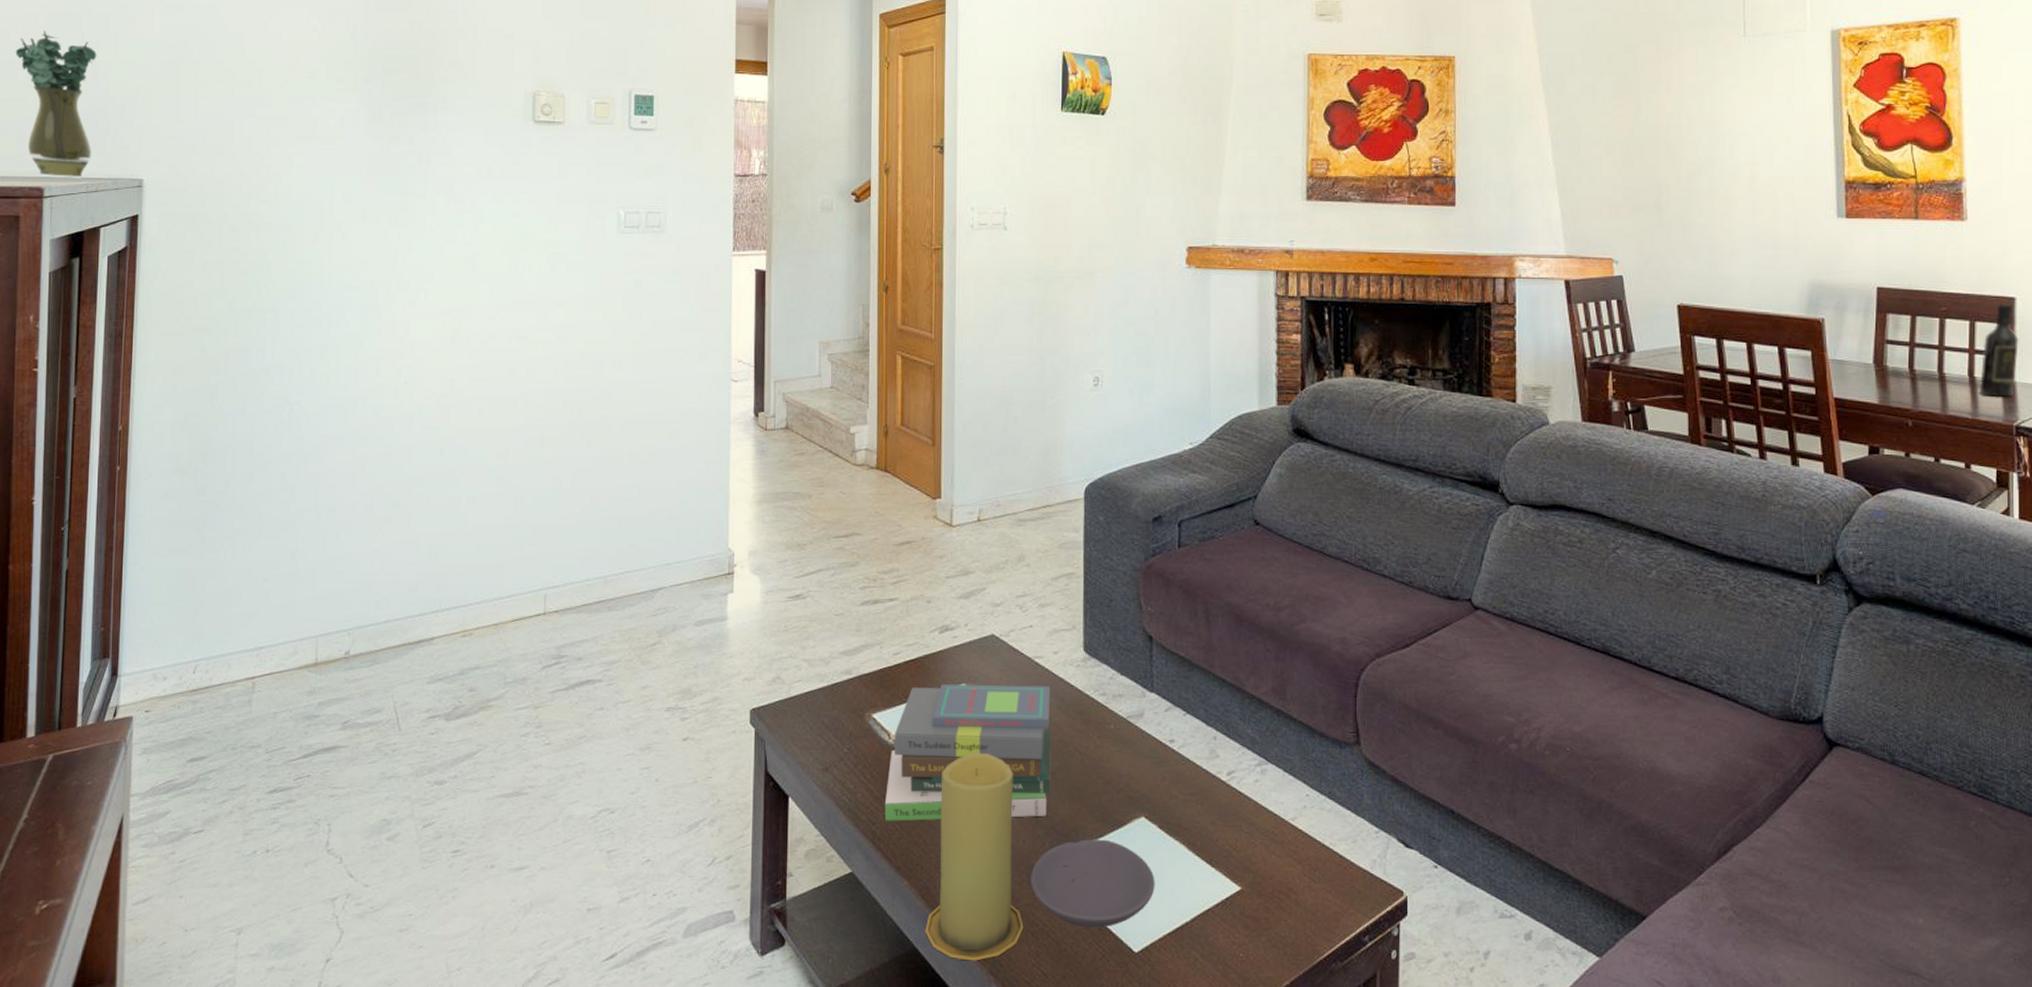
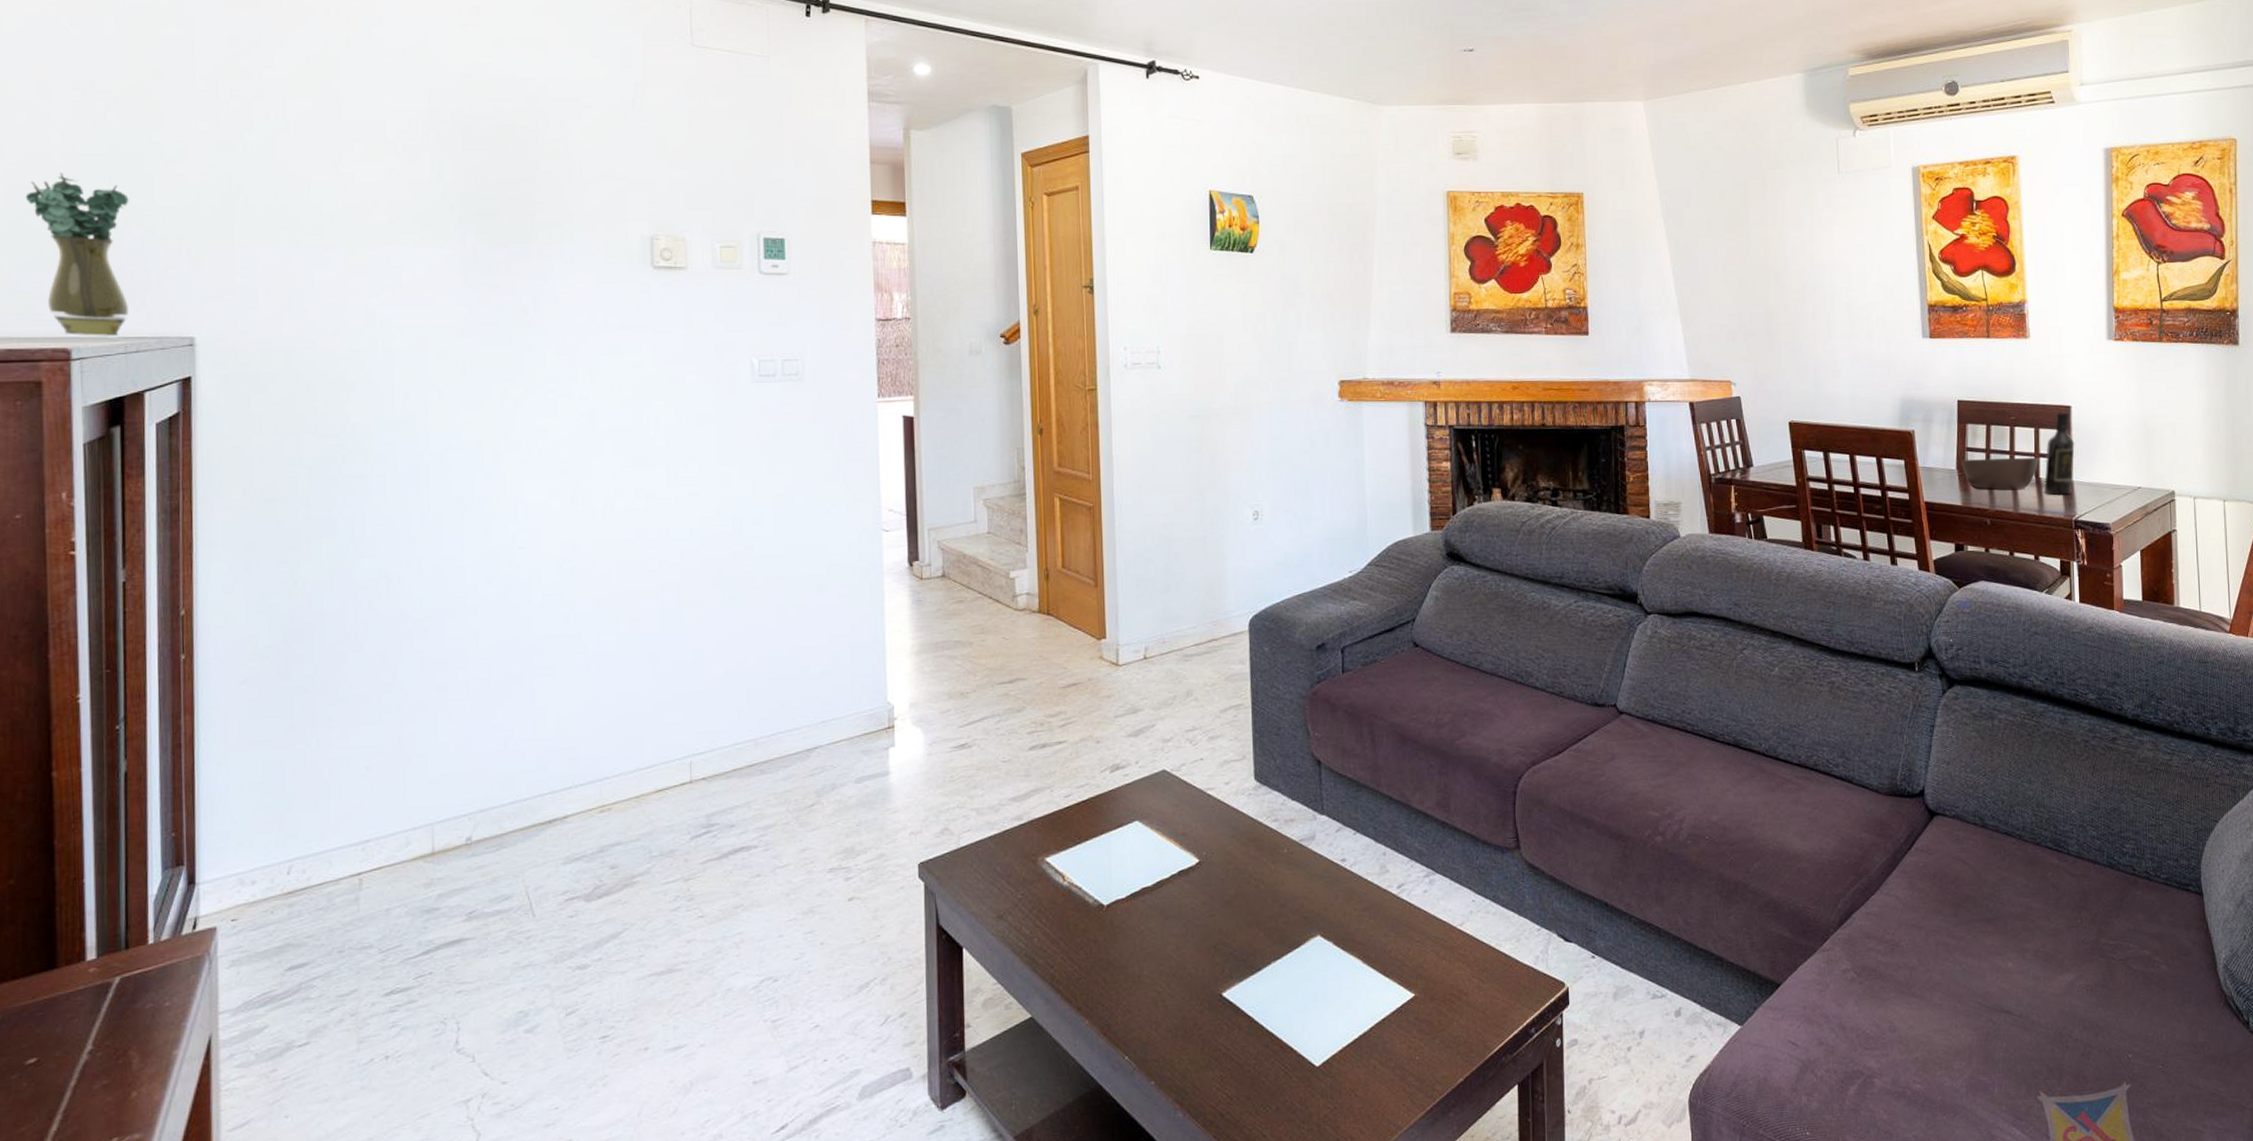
books: present [884,684,1051,822] -> none [1062,816,1228,964]
candle: present [925,753,1024,961] -> none [1108,887,1207,1092]
bowl: present [1031,839,1155,928] -> none [1212,960,1333,1048]
bowl: none [1880,353,1974,389] -> present [1961,458,2039,491]

